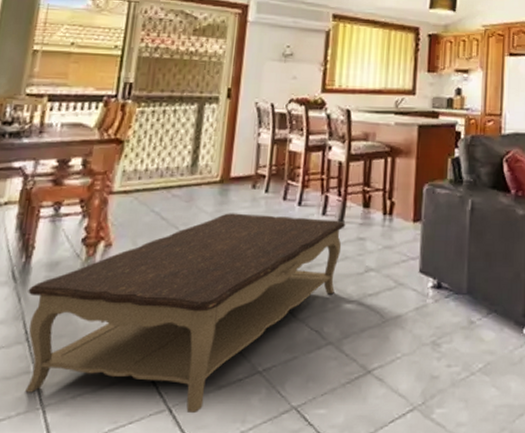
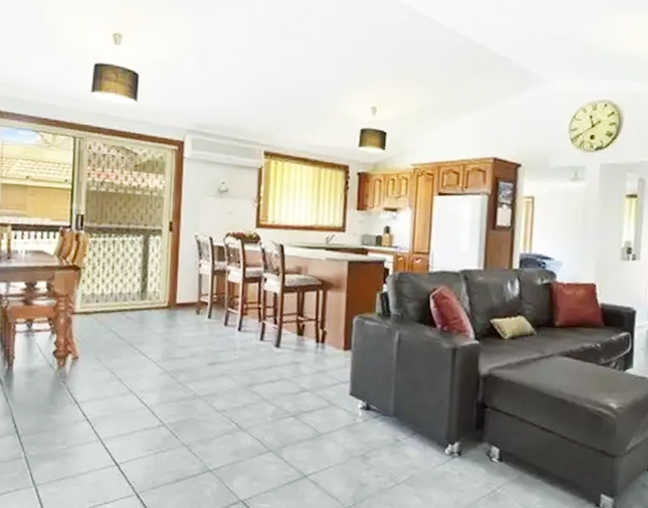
coffee table: present [25,213,346,414] -> none [13,335,282,500]

